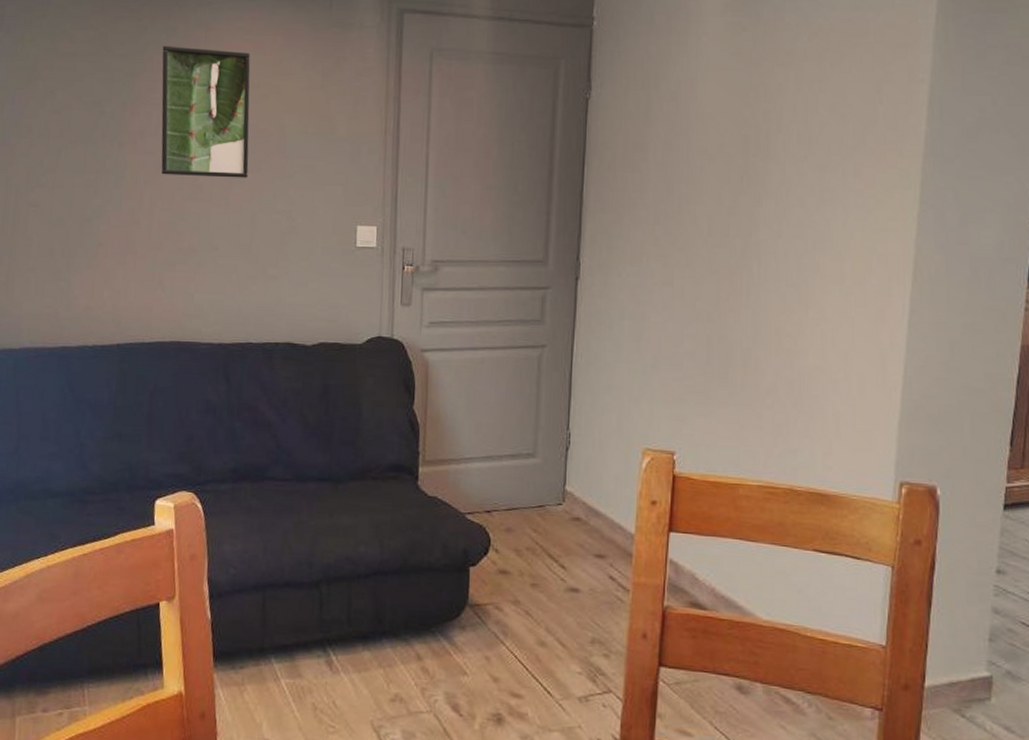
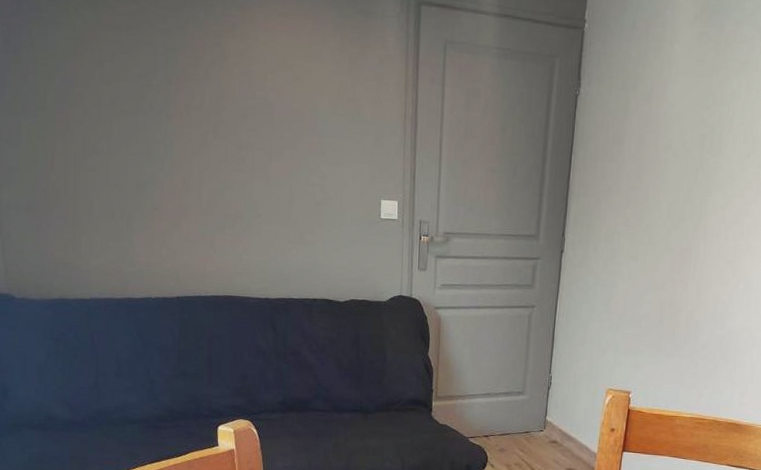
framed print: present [161,46,251,178] -> none [201,23,286,153]

